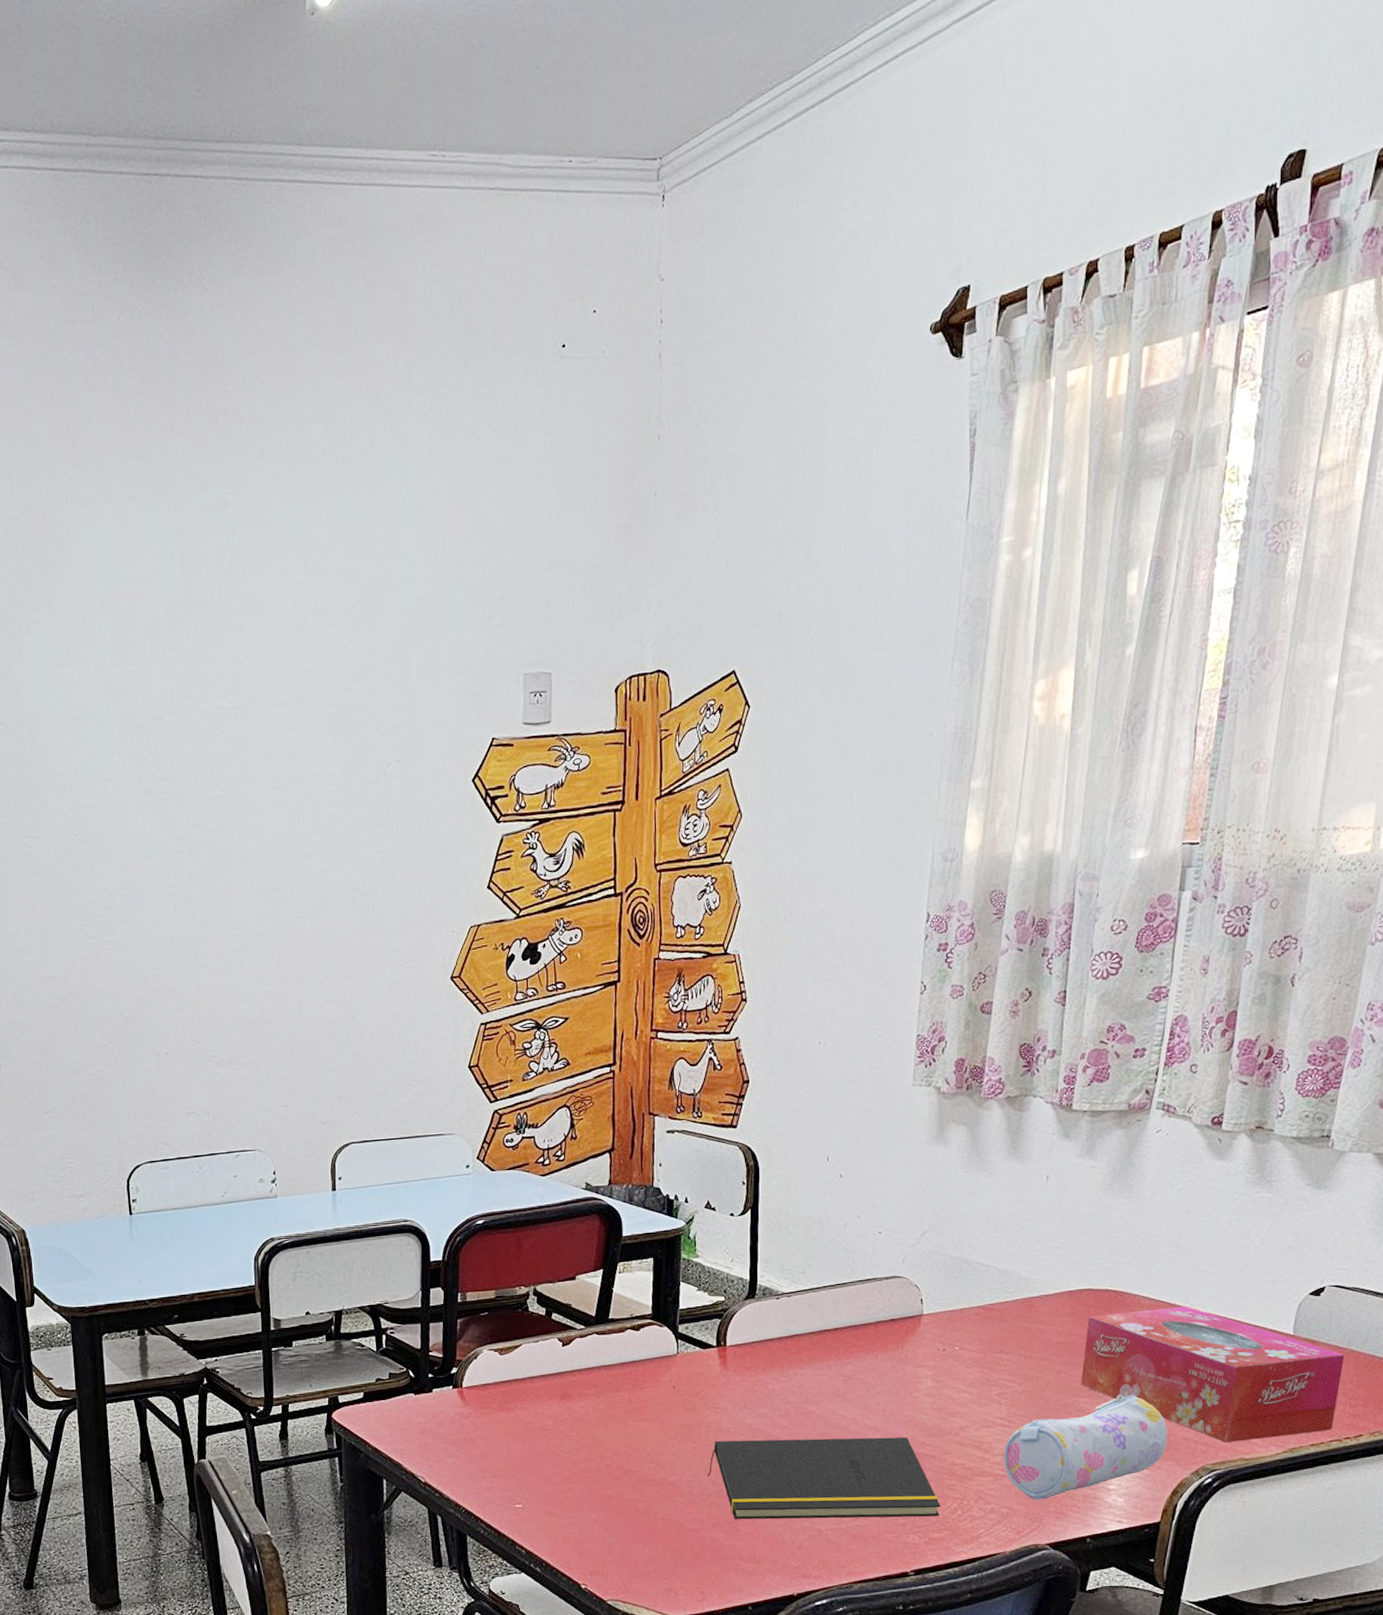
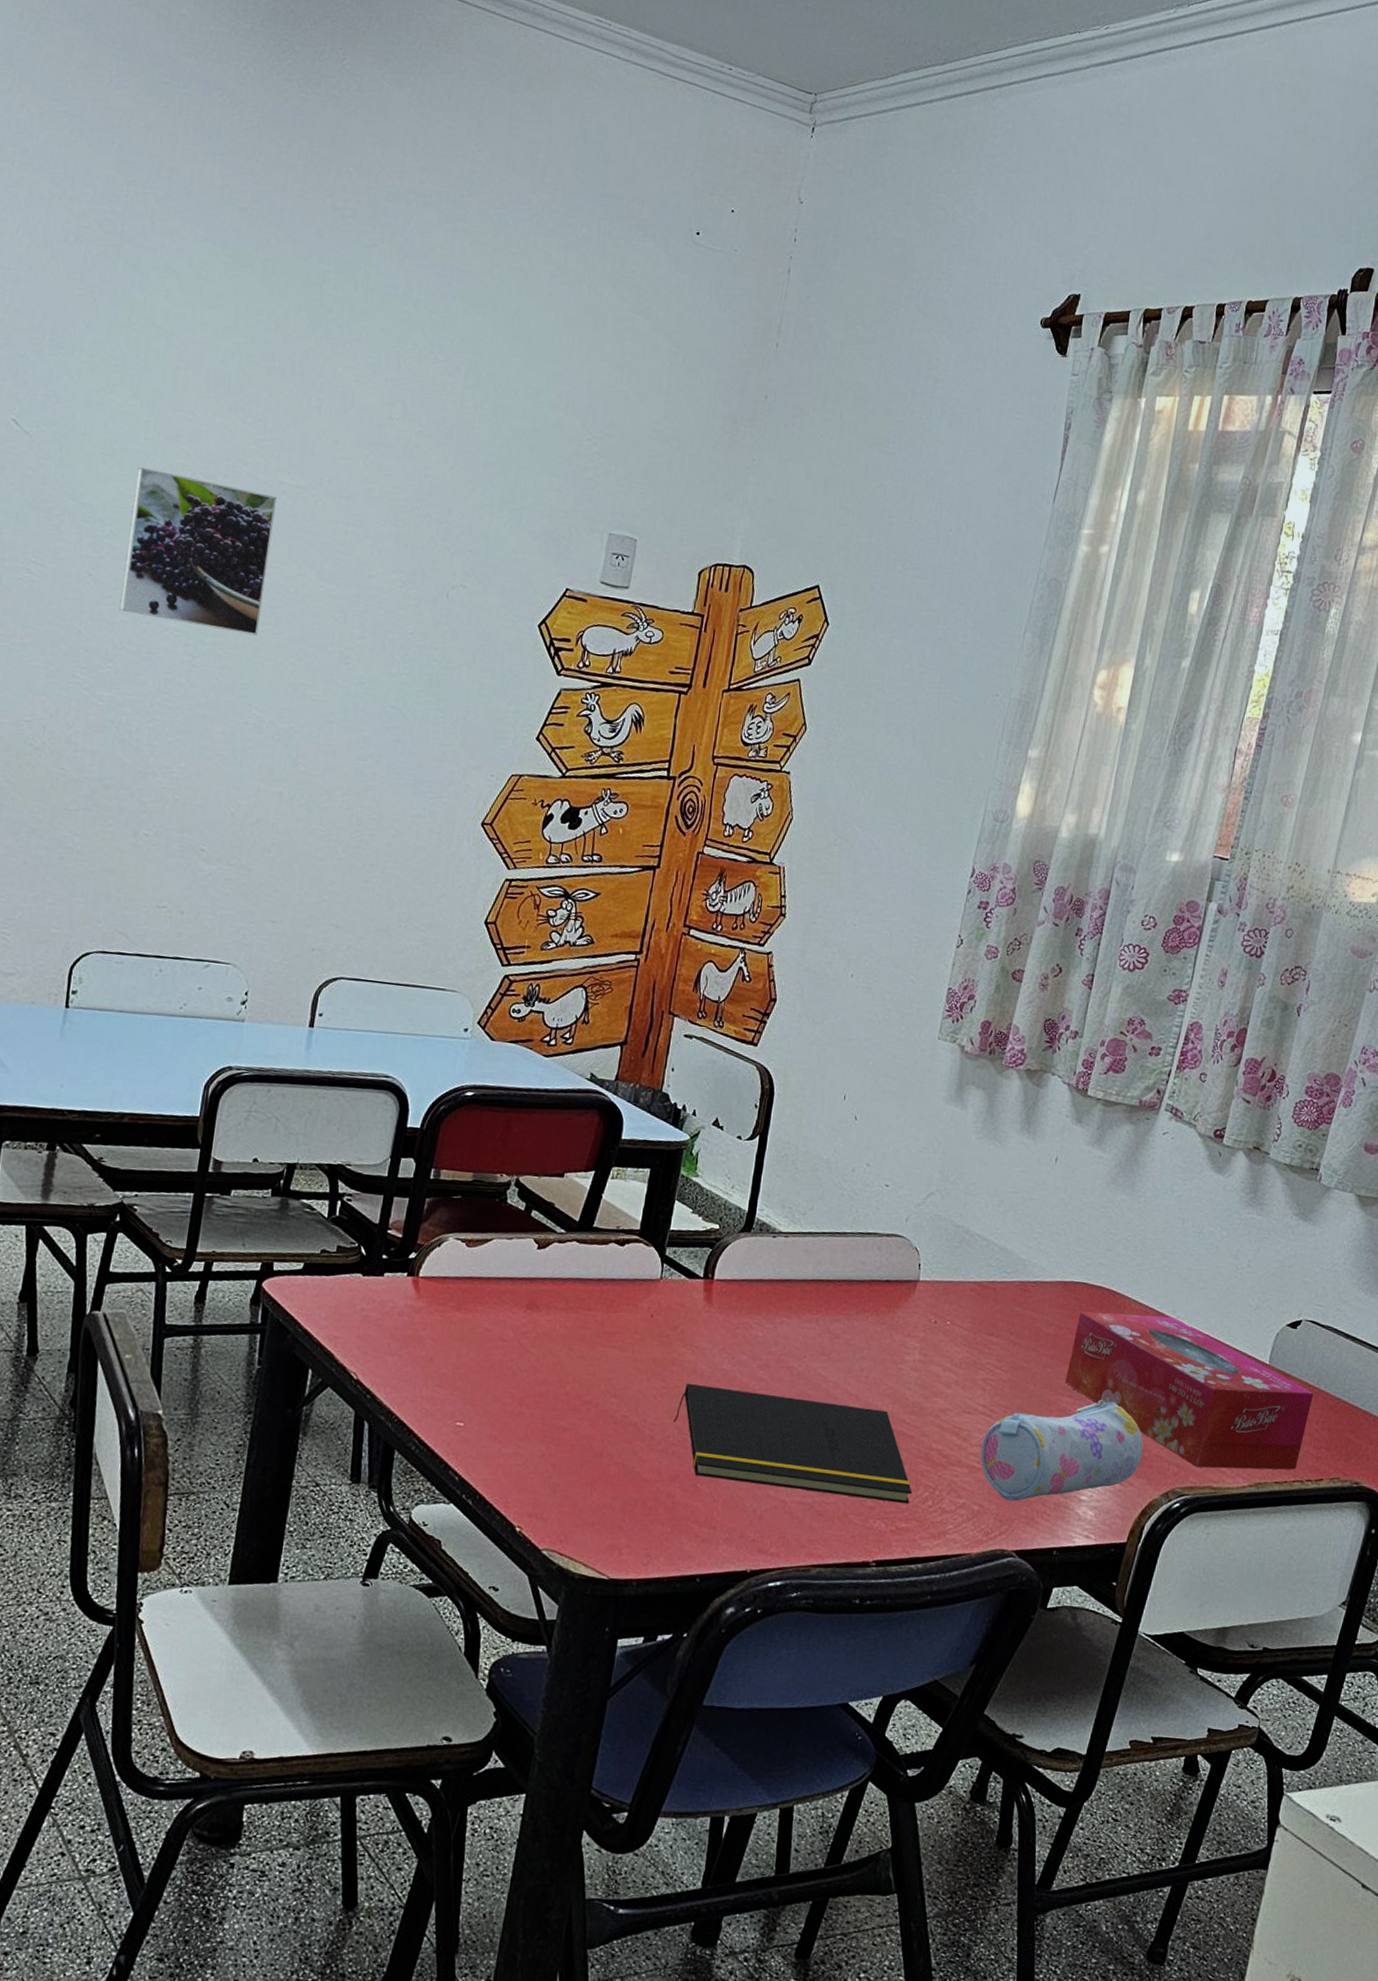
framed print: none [97,722,226,862] -> present [119,467,277,636]

